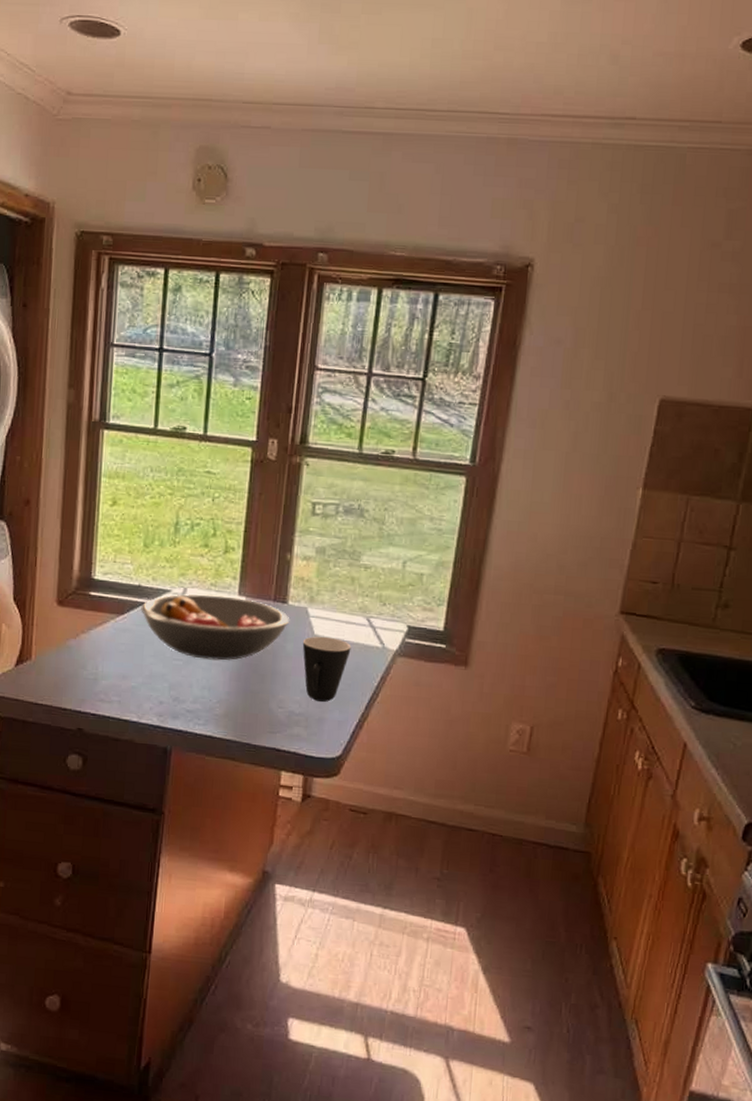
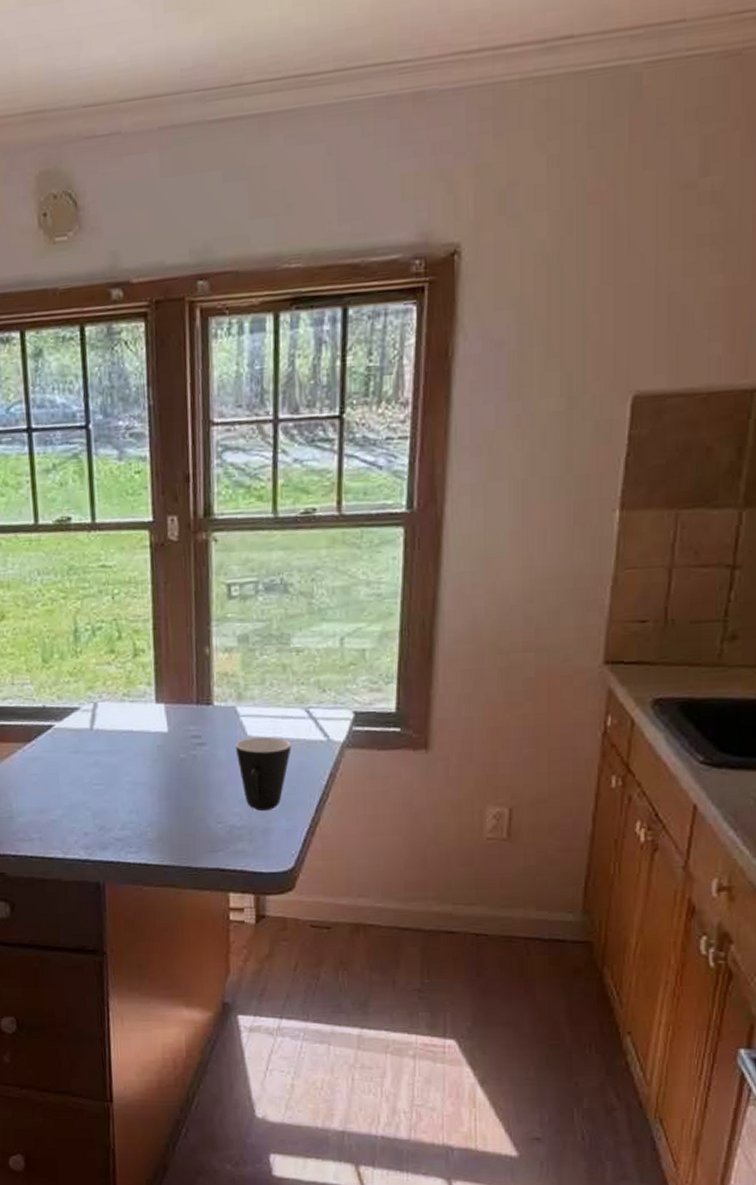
fruit bowl: present [141,594,290,661] -> none [49,705,218,781]

